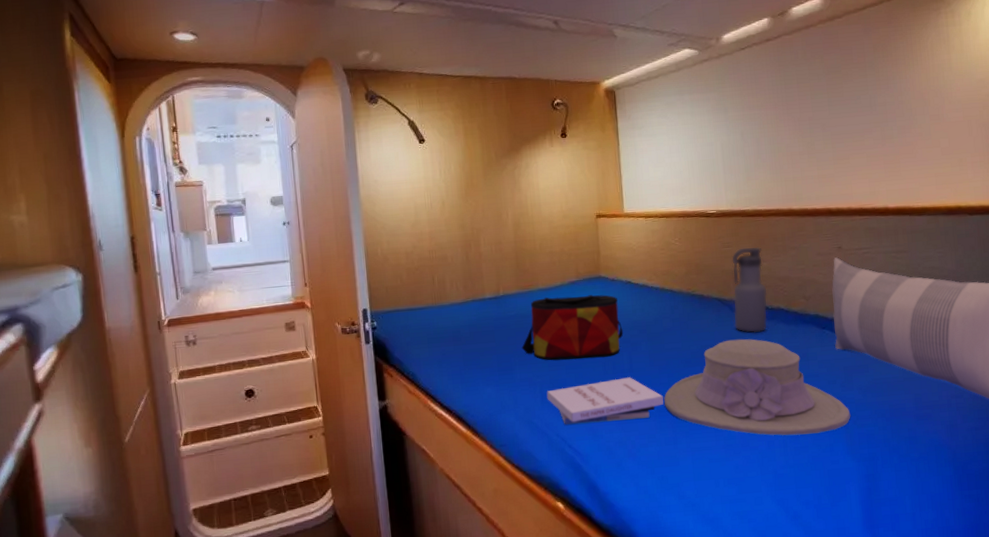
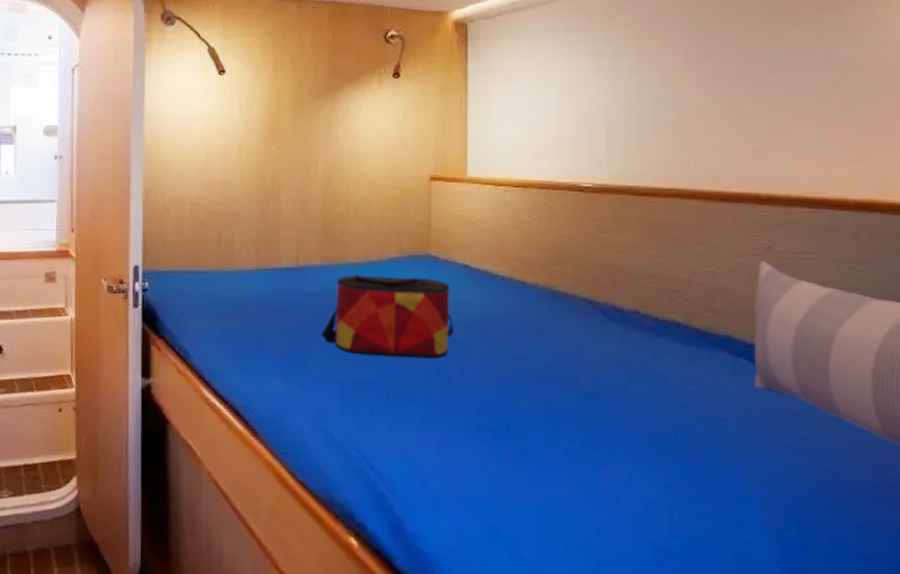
books: present [546,377,665,425] -> none [347,388,503,445]
hat: present [664,339,851,436] -> none [503,356,773,500]
water bottle: present [731,246,768,333] -> none [608,236,658,351]

